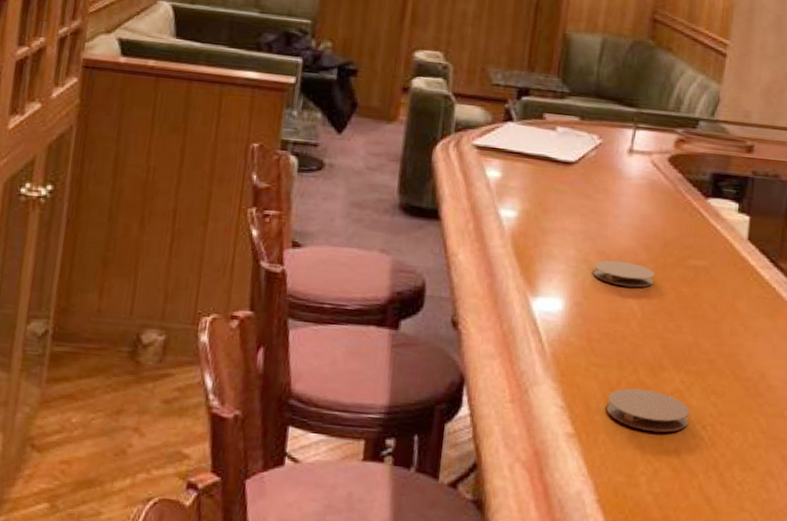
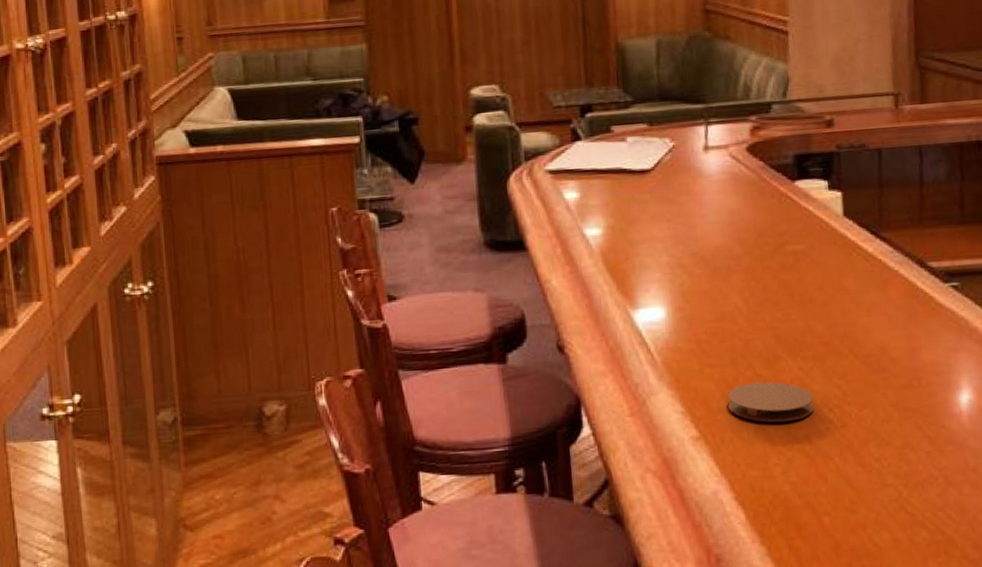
coaster: present [593,260,655,288] -> none [689,259,754,284]

